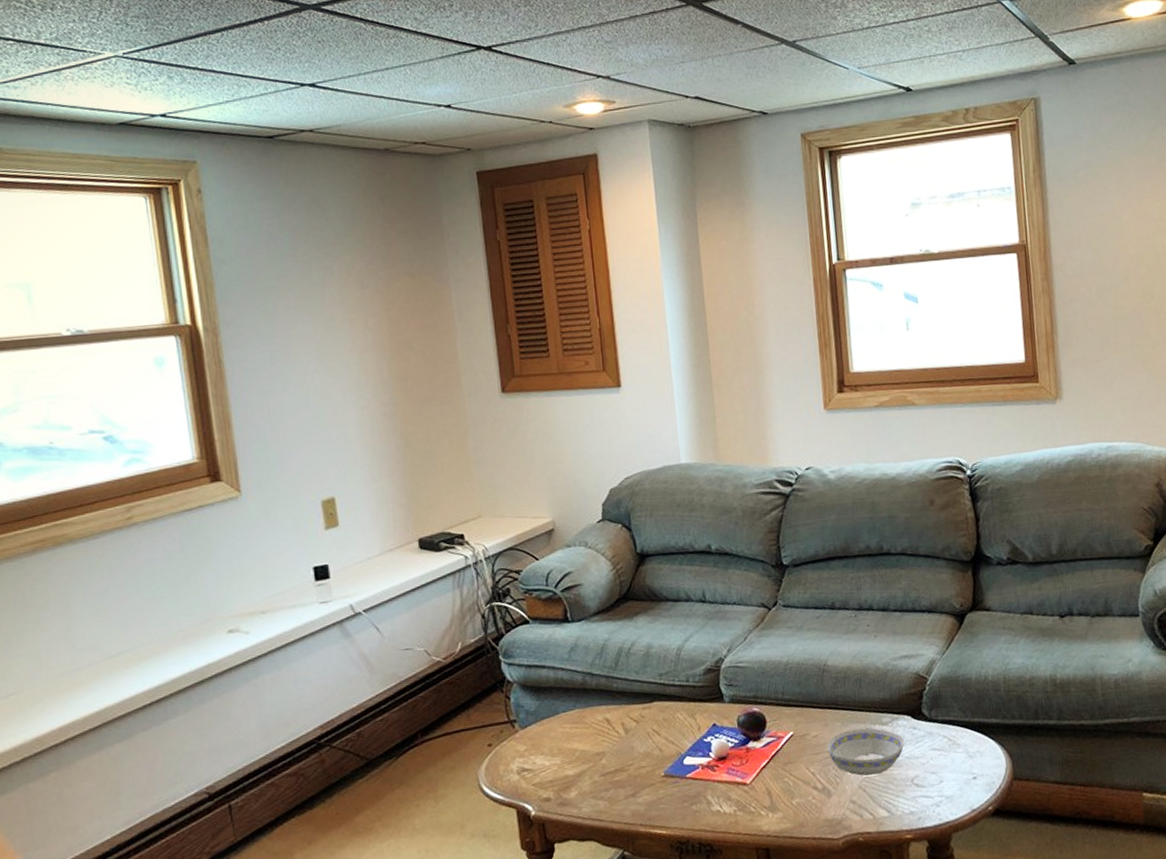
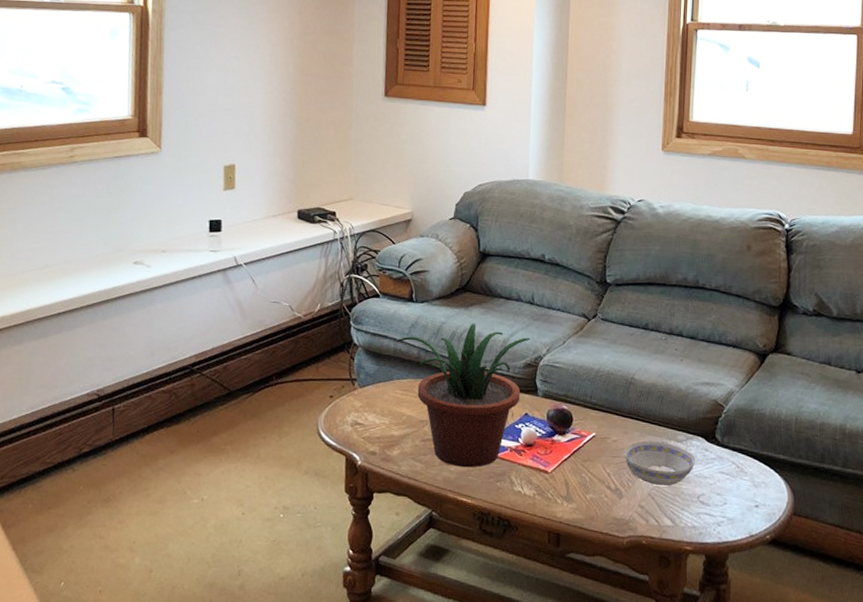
potted plant: none [556,634,708,797] -> present [396,323,531,468]

